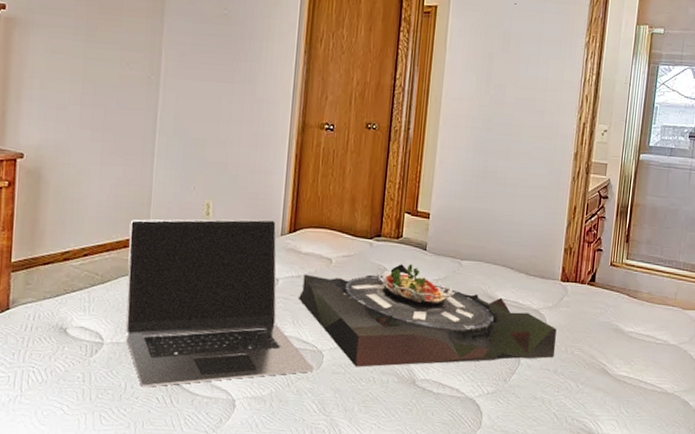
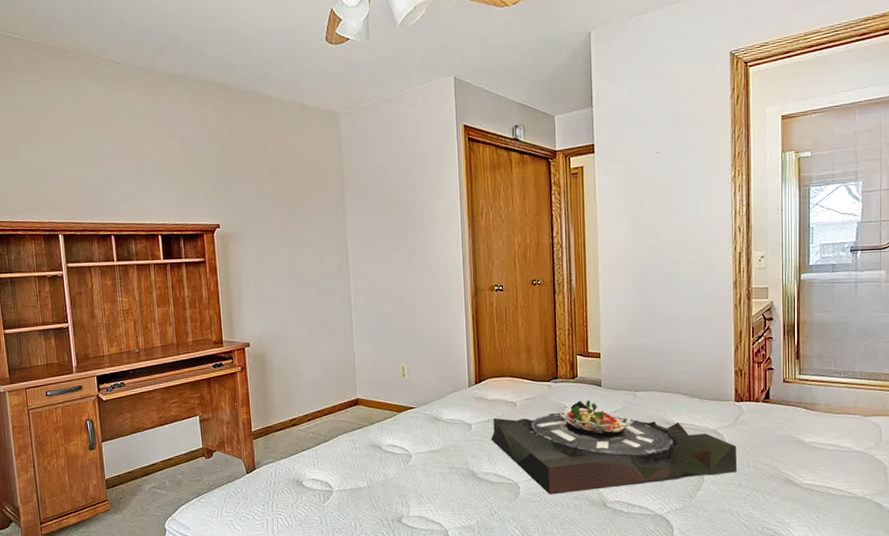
laptop: present [125,219,315,387] -> none [341,374,513,525]

